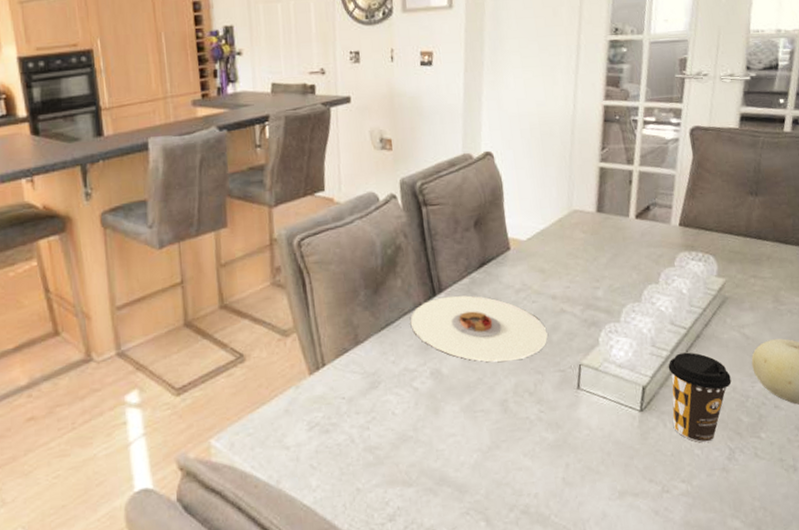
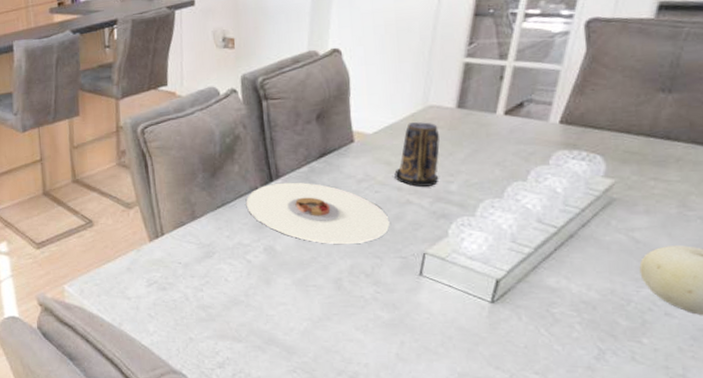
candle: none [548,227,587,294] -> present [394,122,440,187]
coffee cup: present [668,352,732,443] -> none [529,251,610,340]

